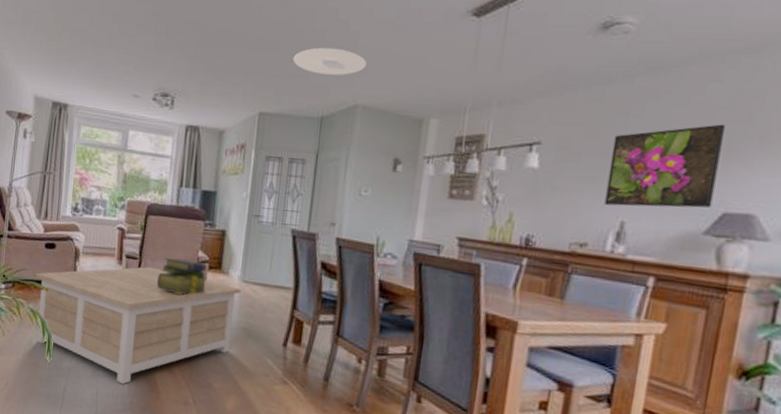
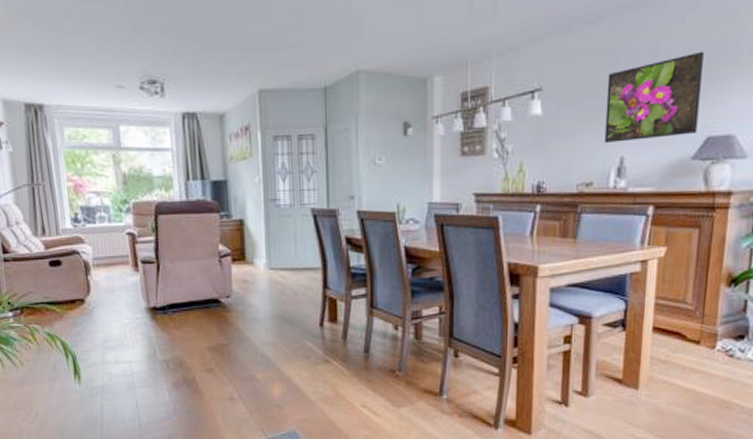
coffee table: present [35,266,241,385] -> none [45,268,269,393]
stack of books: present [157,257,208,295] -> none [180,255,234,292]
ceiling light: present [293,47,367,75] -> none [285,11,364,41]

